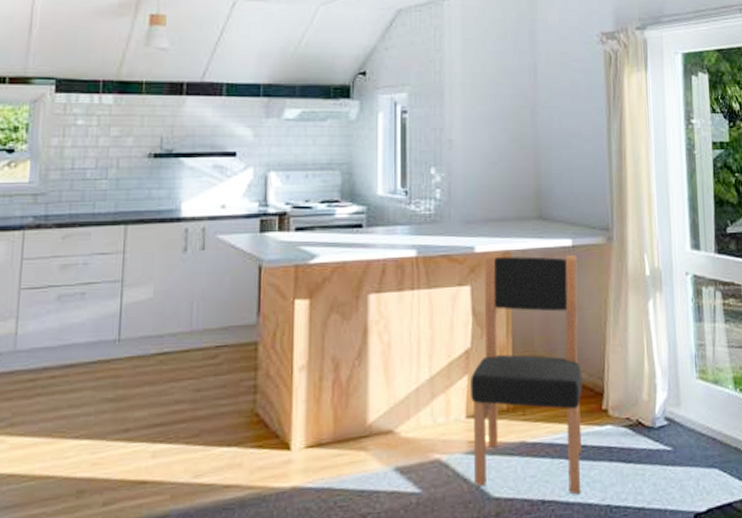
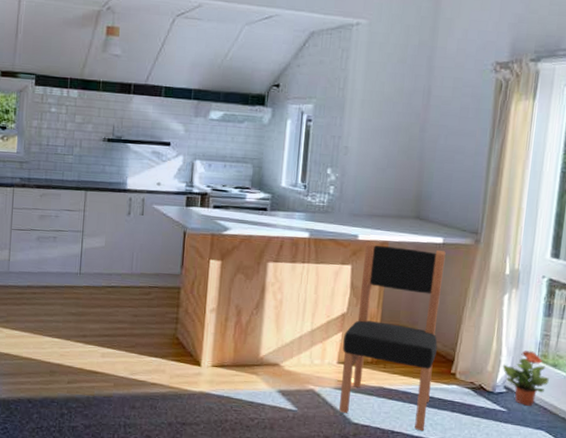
potted plant: none [659,367,713,439] -> present [502,350,549,406]

